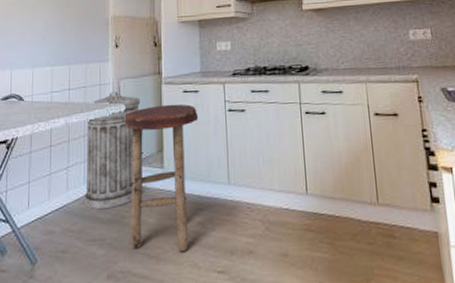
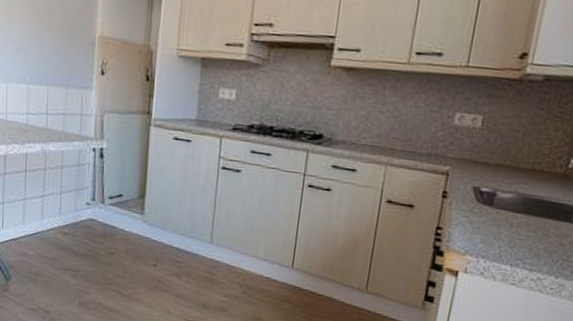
trash can: present [84,91,140,210] -> none [59,124,124,244]
stool: present [124,104,199,251] -> none [104,148,188,296]

